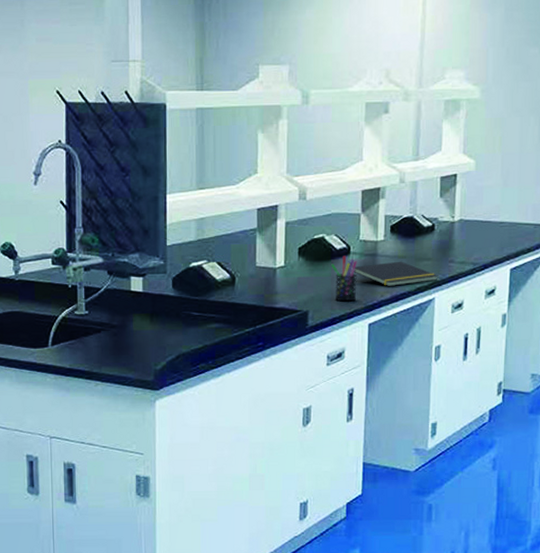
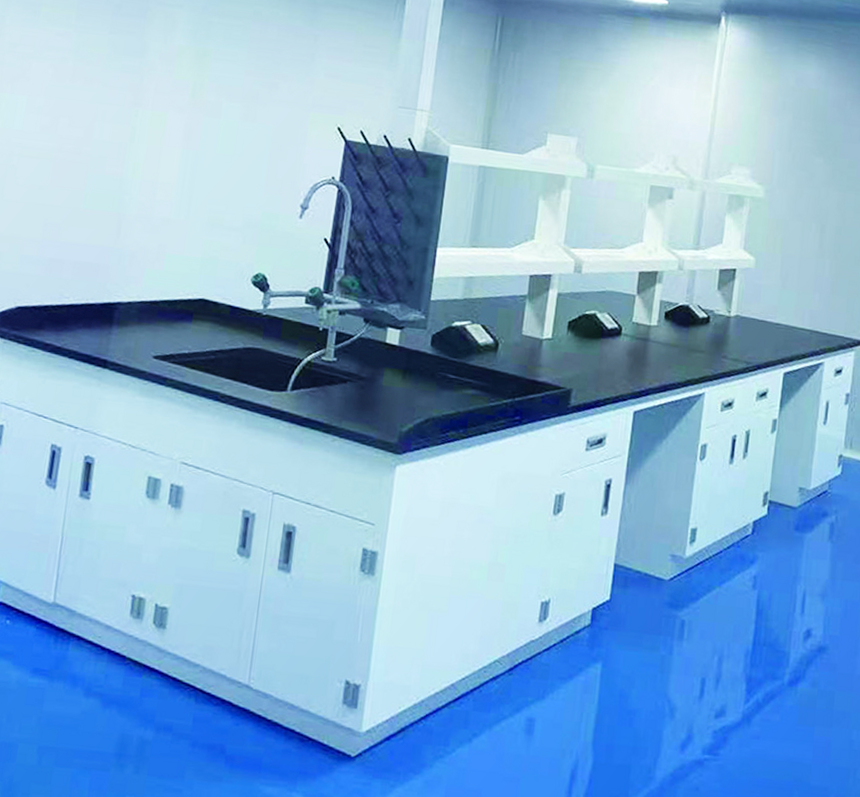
pen holder: present [331,255,357,302] -> none [600,336,628,385]
notepad: present [351,261,438,287] -> none [620,349,710,376]

